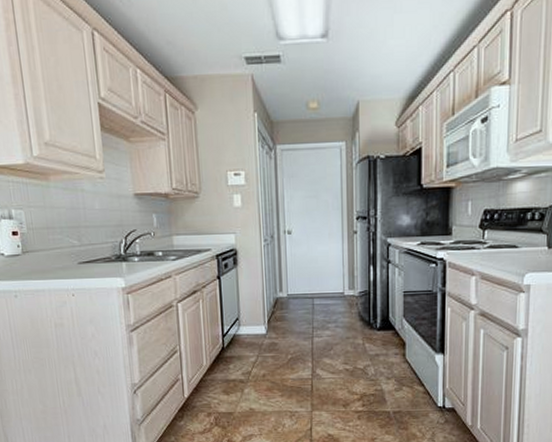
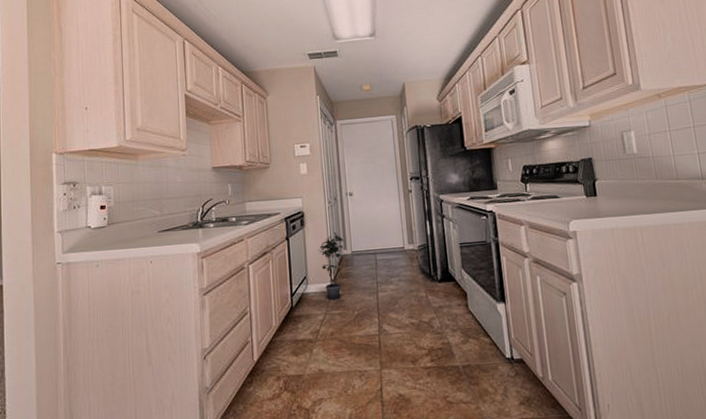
potted plant: none [251,273,280,342] -> present [317,232,344,299]

